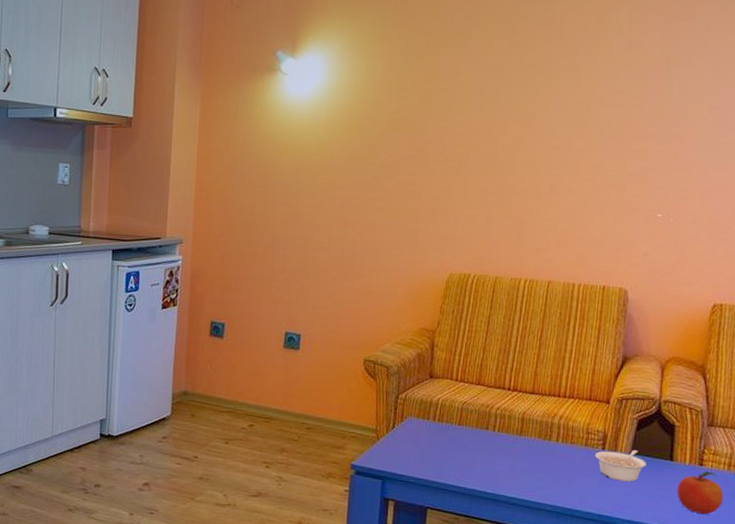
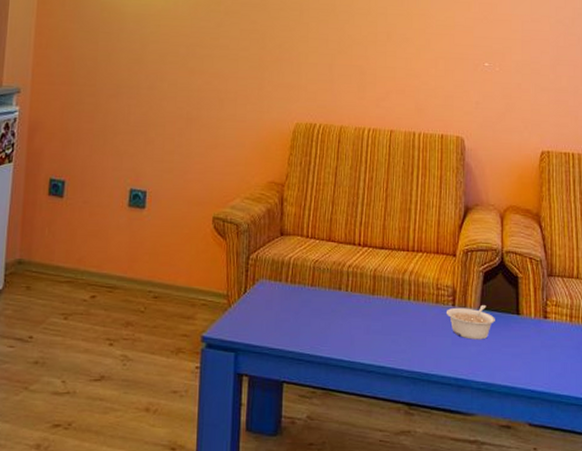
fruit: present [677,471,724,514] -> none [526,324,569,370]

